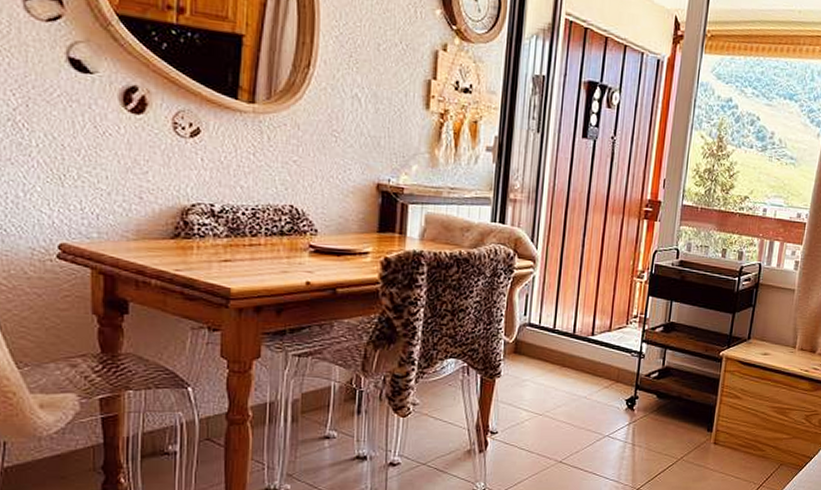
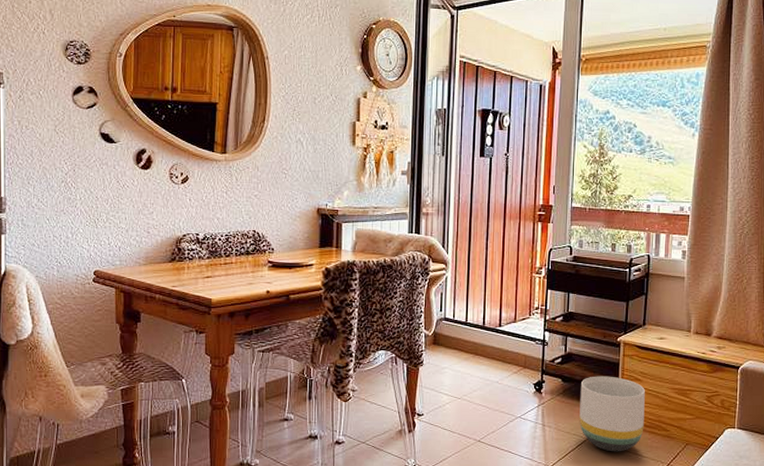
planter: none [672,392,744,473] -> present [579,376,645,452]

